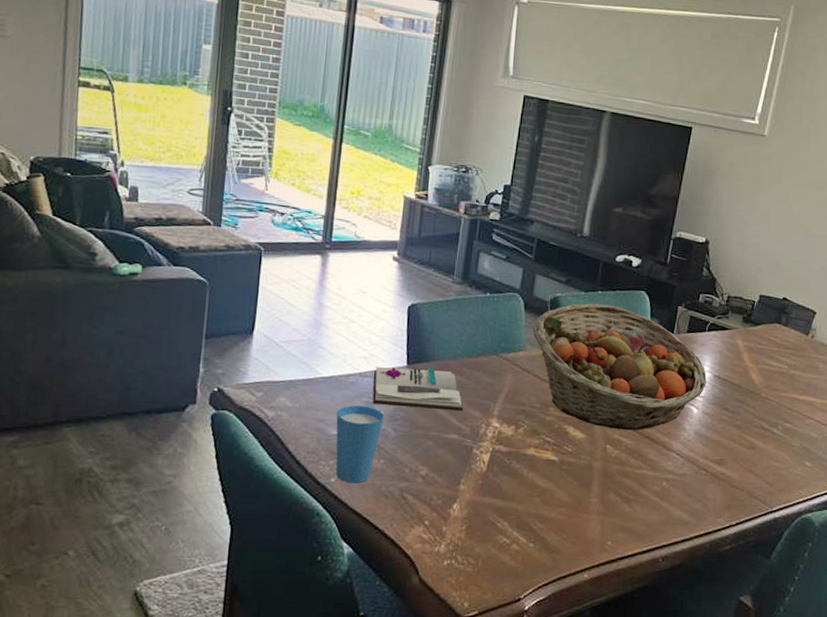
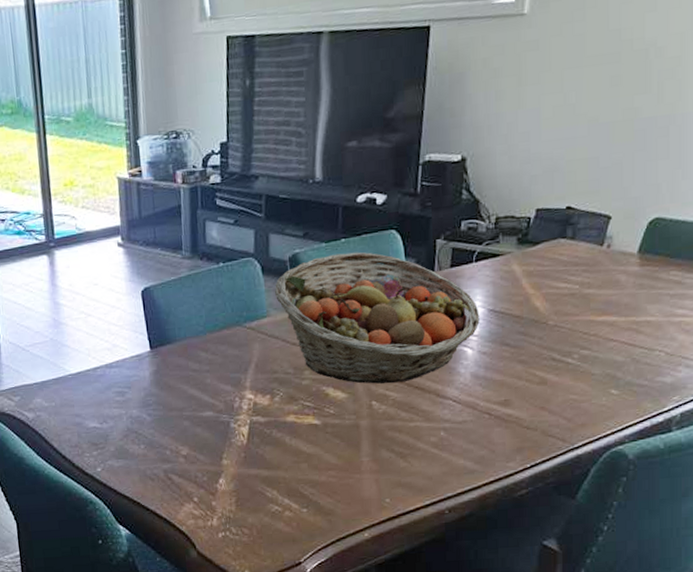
cup: present [336,405,385,483] -> none [91,396,138,471]
book: present [372,367,464,411] -> none [119,349,214,393]

